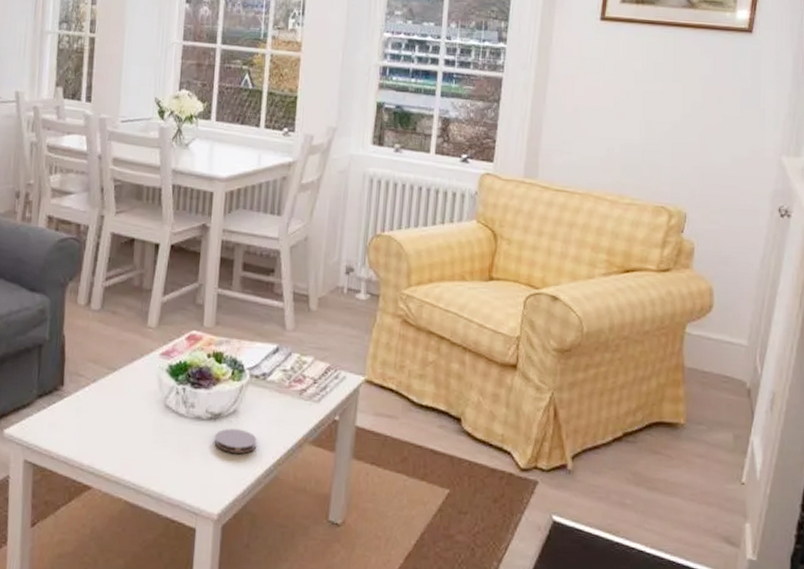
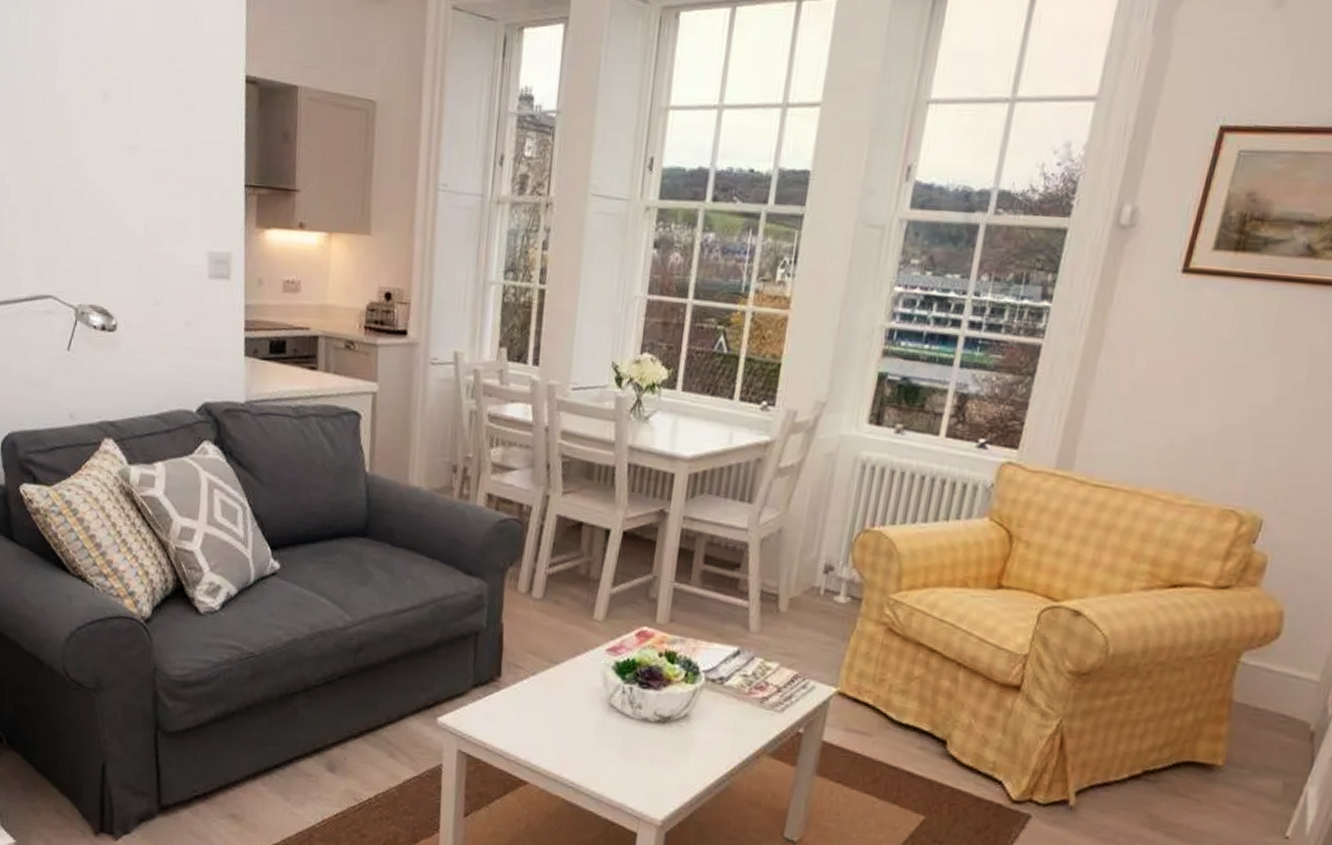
coaster: present [214,428,257,454] -> none [661,733,709,761]

